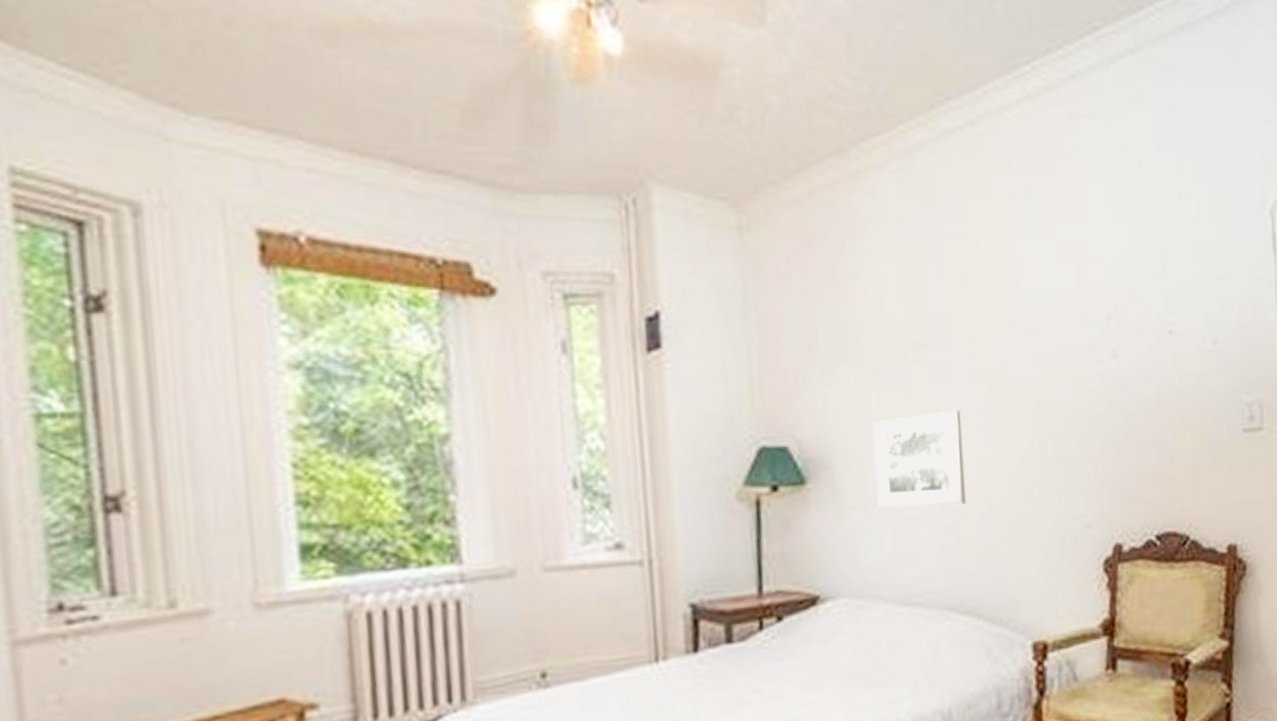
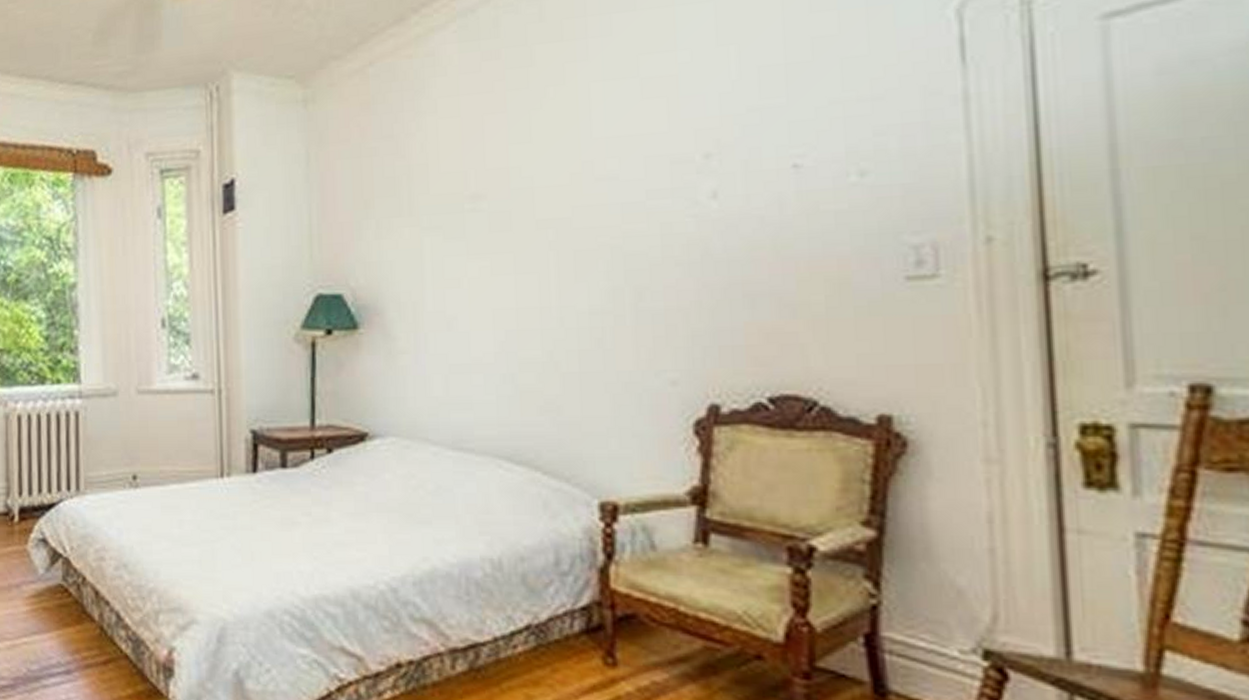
wall art: present [873,410,966,508] -> none [426,258,525,355]

